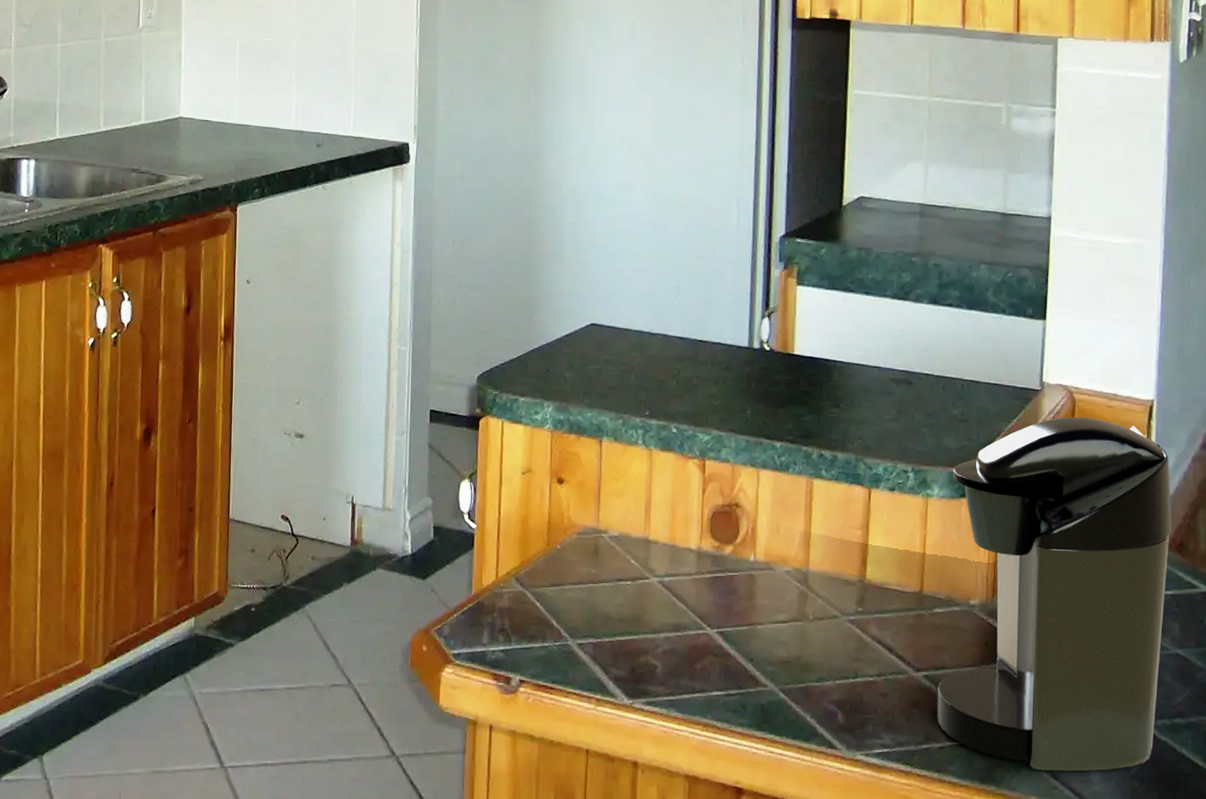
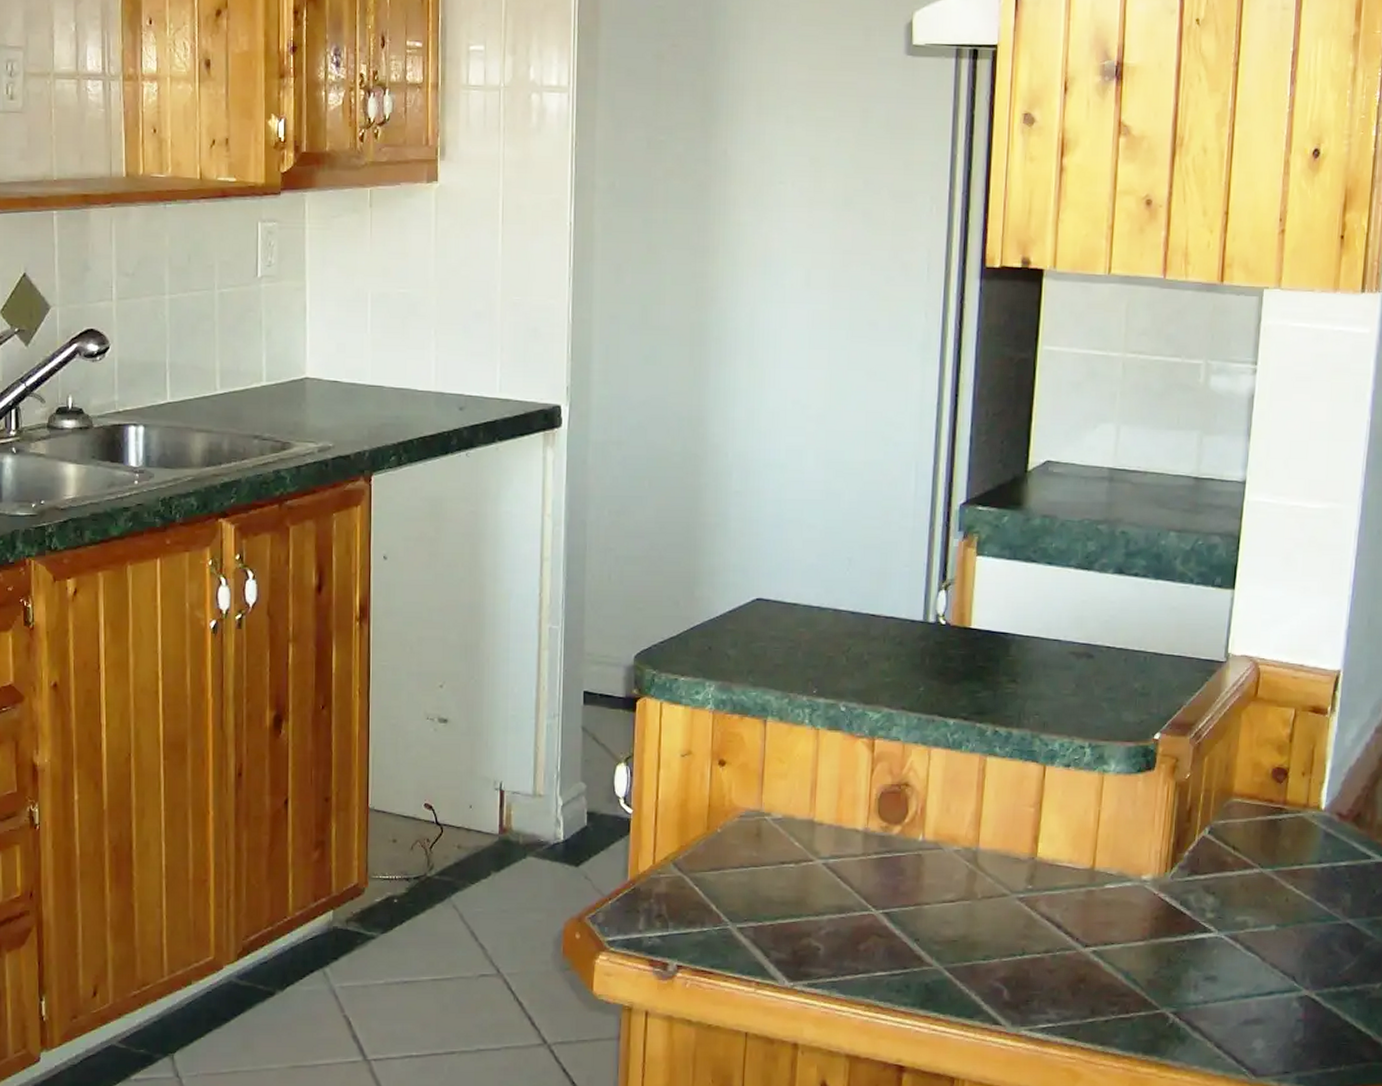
coffee maker: present [937,416,1172,772] -> none [1103,688,1352,1041]

